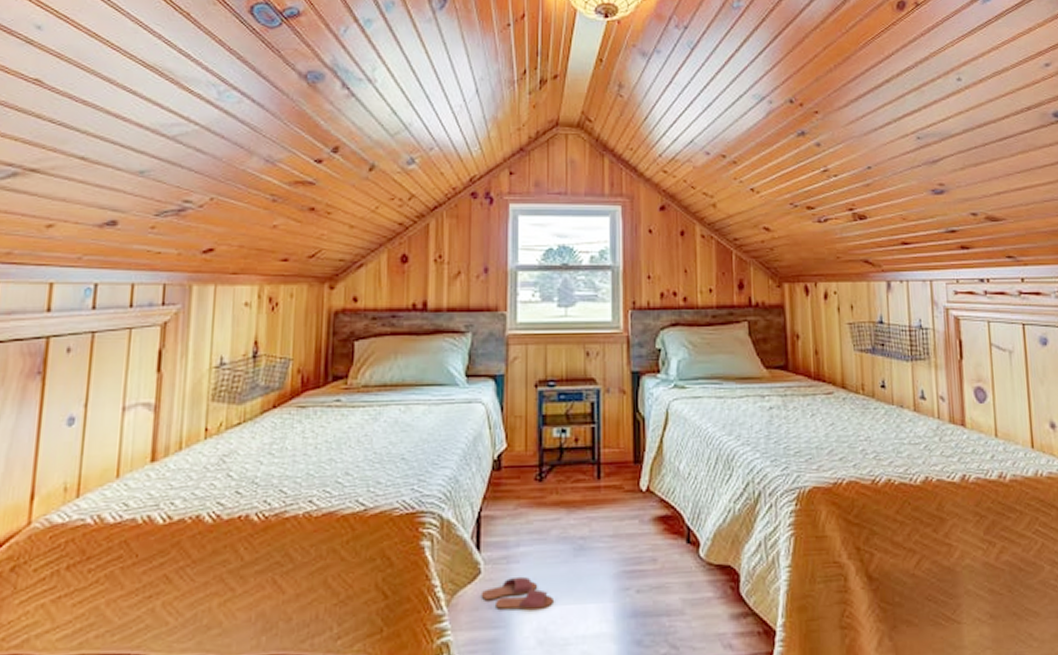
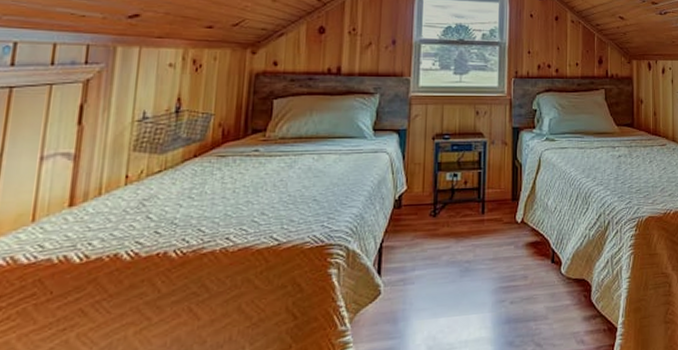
slippers: present [481,576,553,610] -> none [380,295,442,323]

